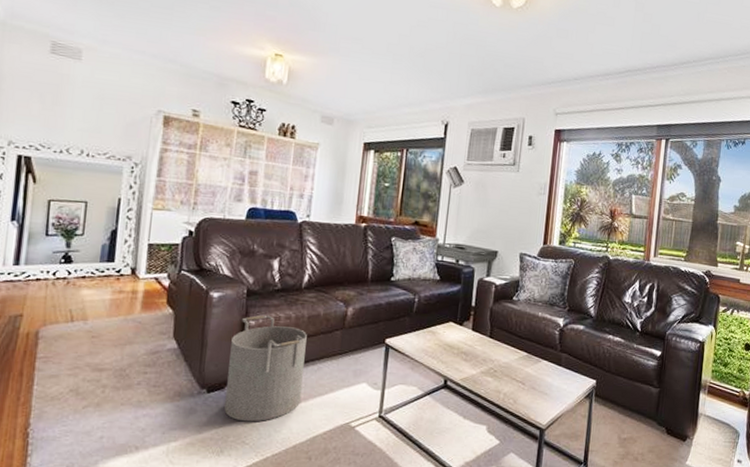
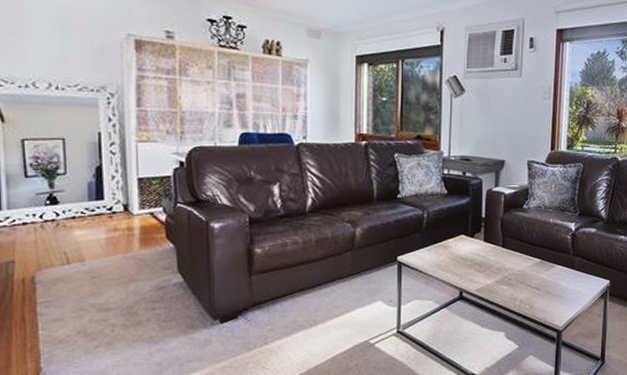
bucket: present [224,315,307,422] -> none [239,242,316,348]

